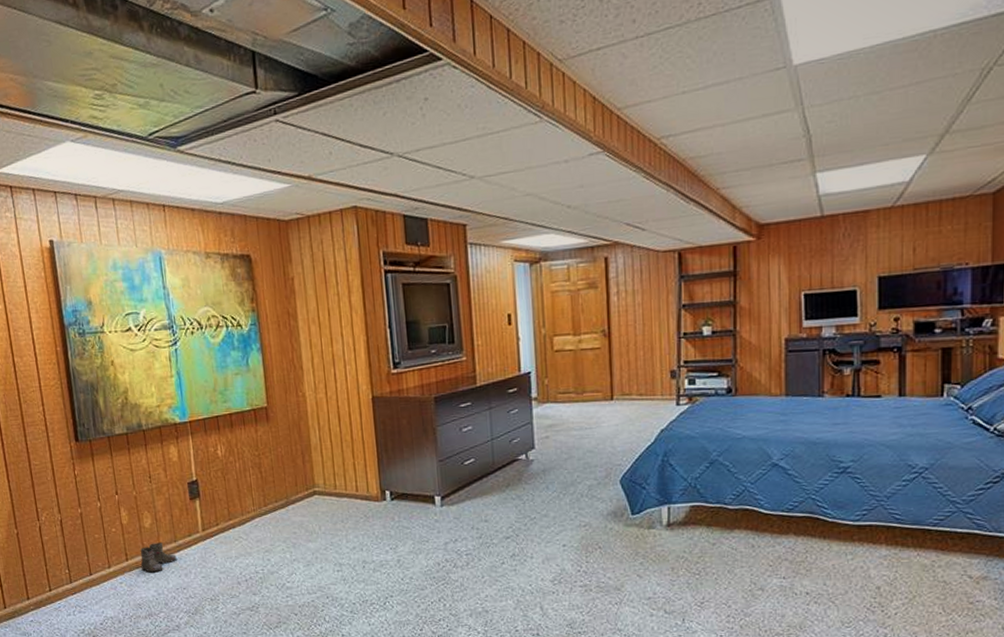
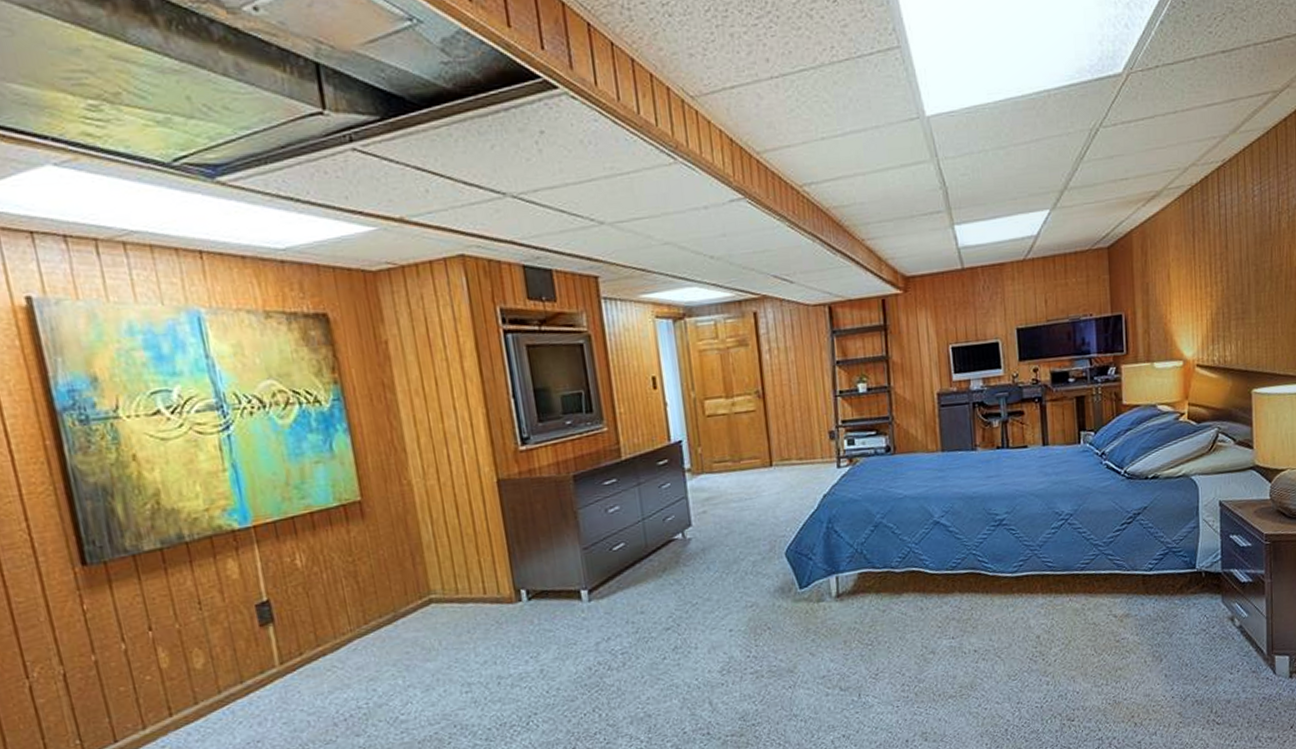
boots: present [140,542,177,573] -> none [190,686,246,728]

